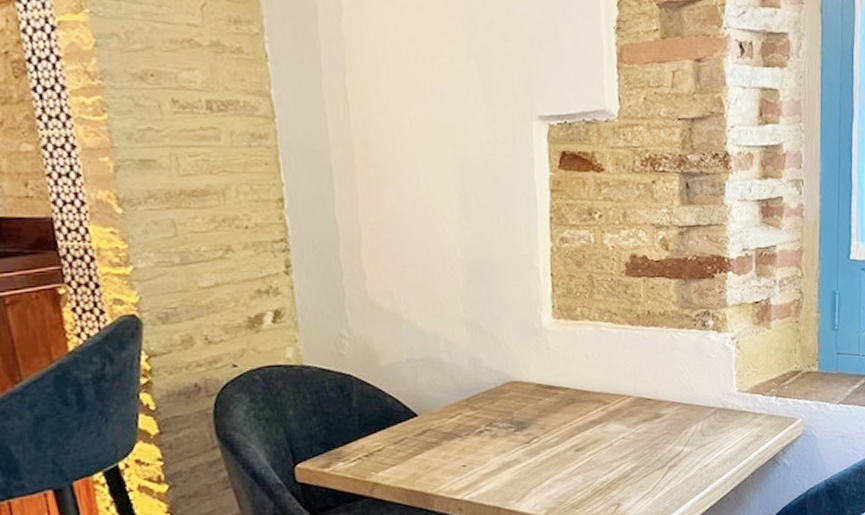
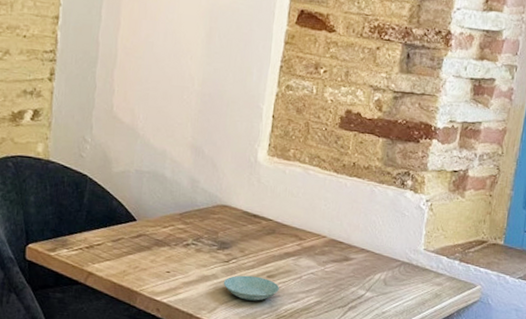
saucer: none [528,452,590,481] -> present [223,275,279,301]

